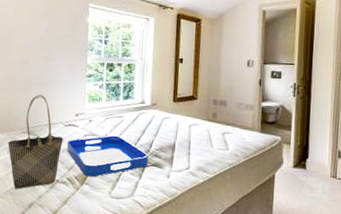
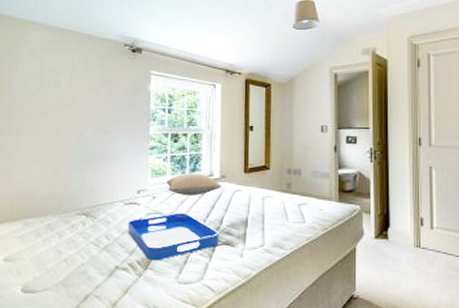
tote bag: present [8,94,63,189] -> none [60,171,124,280]
pillow: none [102,100,153,121] -> present [166,173,222,195]

